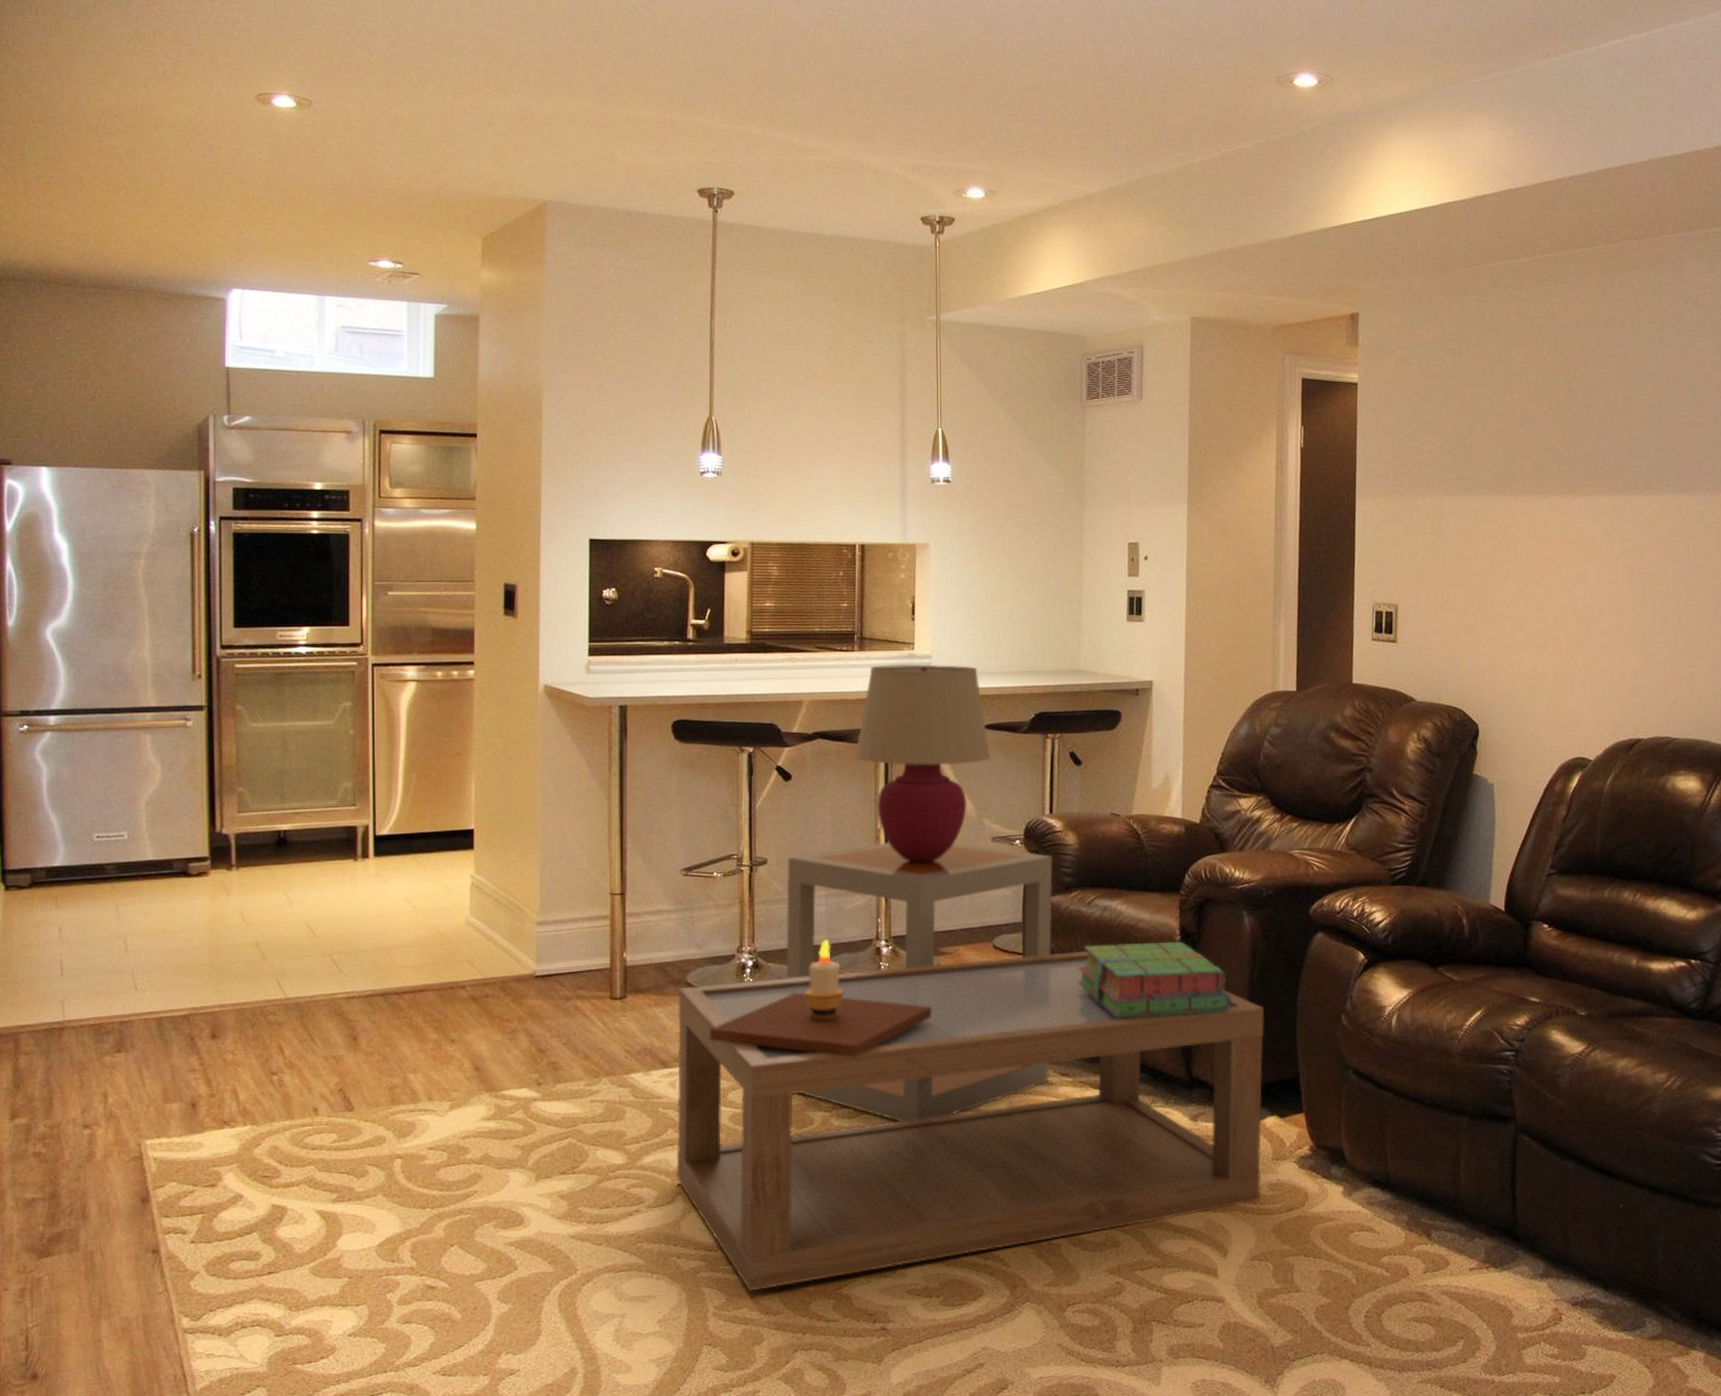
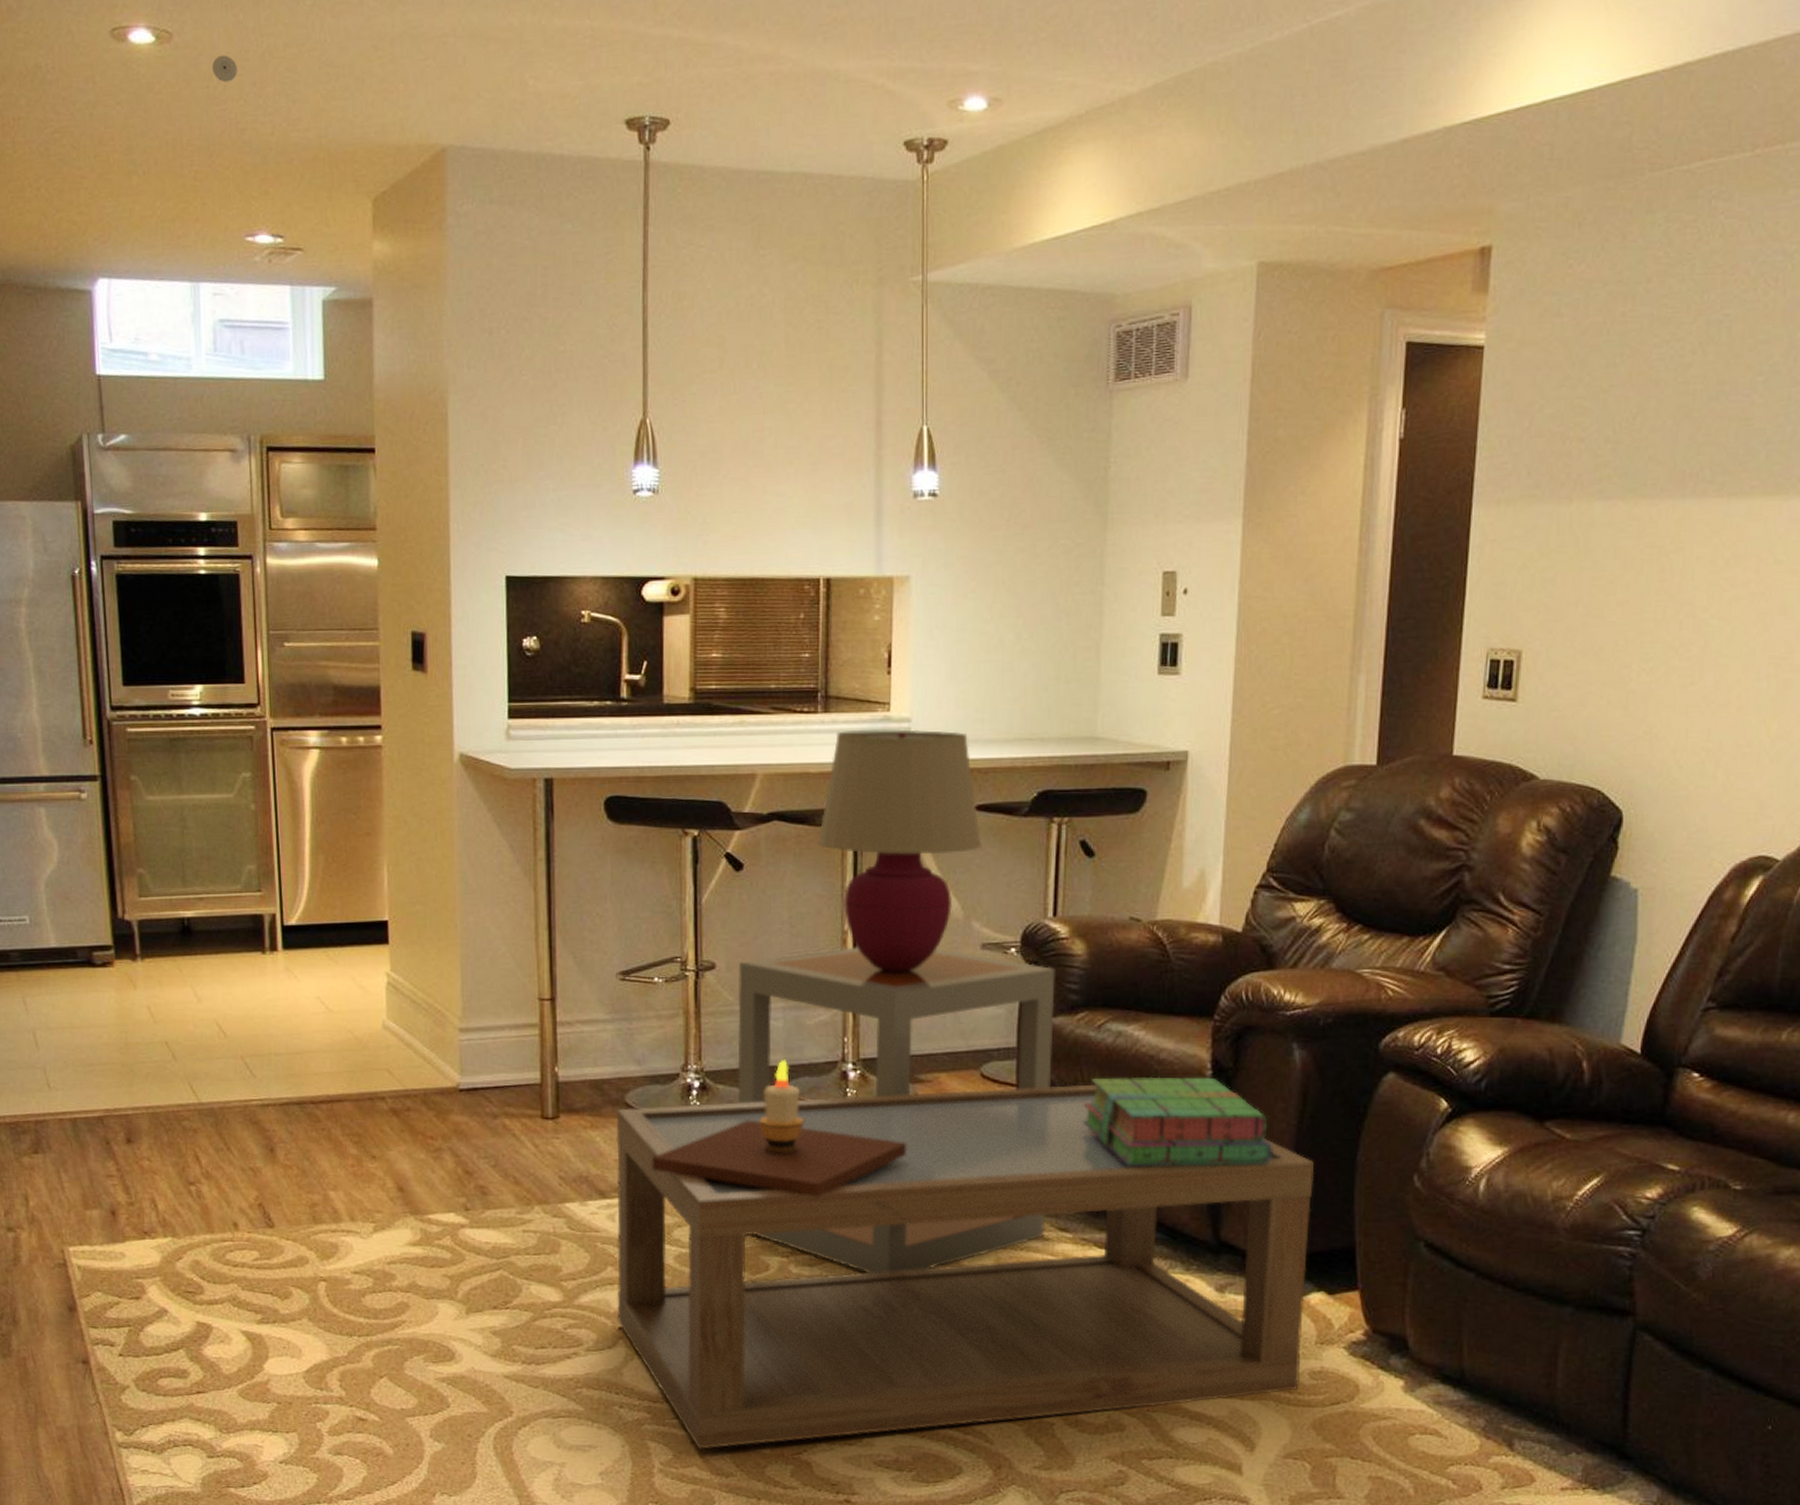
smoke detector: none [346,120,368,142] -> present [212,54,238,83]

